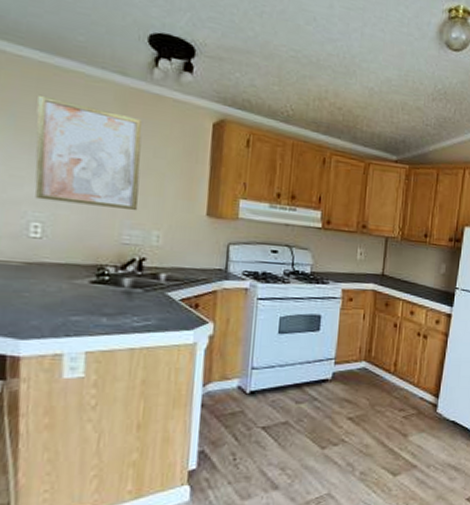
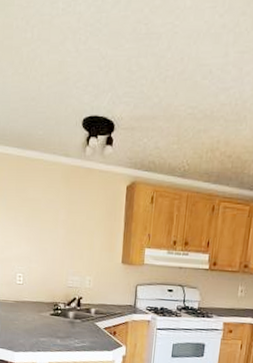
wall art: present [35,94,143,211] -> none [17,181,79,262]

